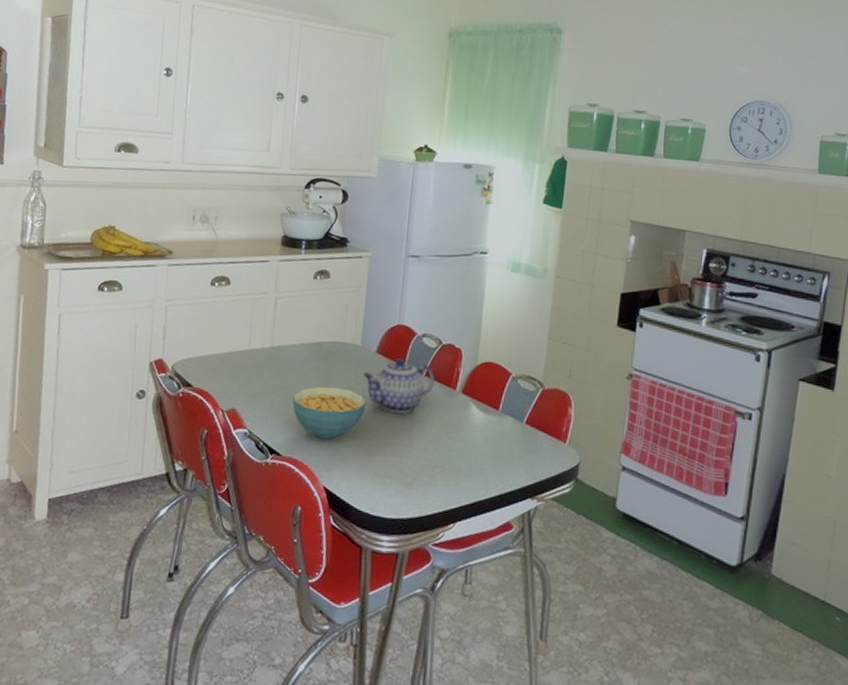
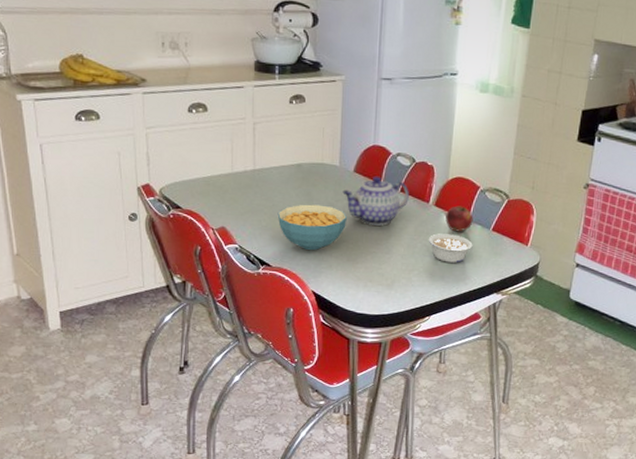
legume: none [454,425,504,460] -> present [428,233,473,263]
fruit: none [474,394,505,424] -> present [445,206,474,232]

